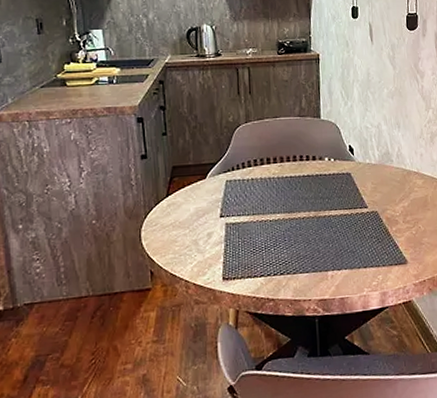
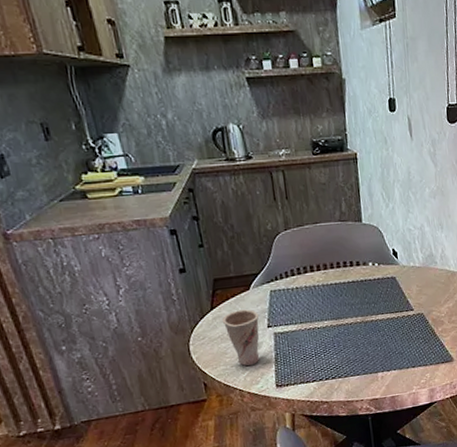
cup: none [176,198,213,256] -> present [222,309,260,367]

